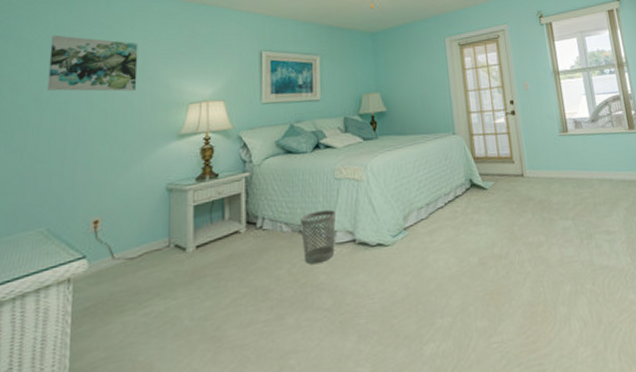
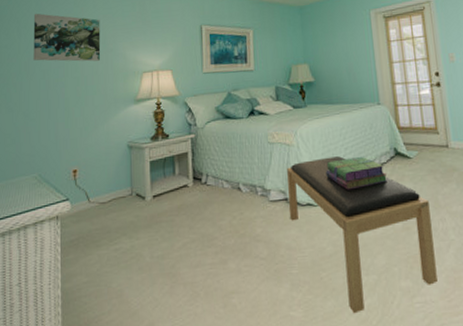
wastebasket: present [301,209,336,265] -> none [239,170,270,218]
bench: none [355,190,514,362] -> present [287,156,438,314]
stack of books: none [398,189,462,227] -> present [326,156,387,190]

